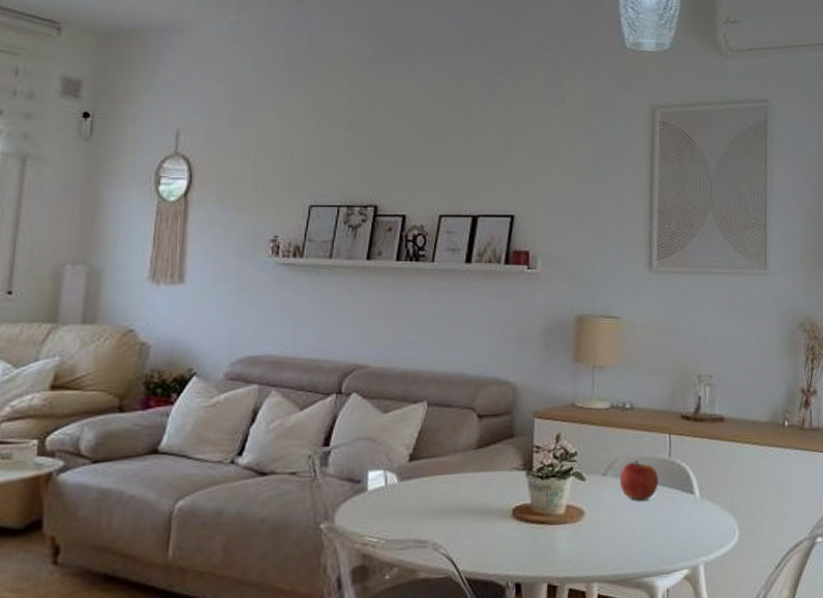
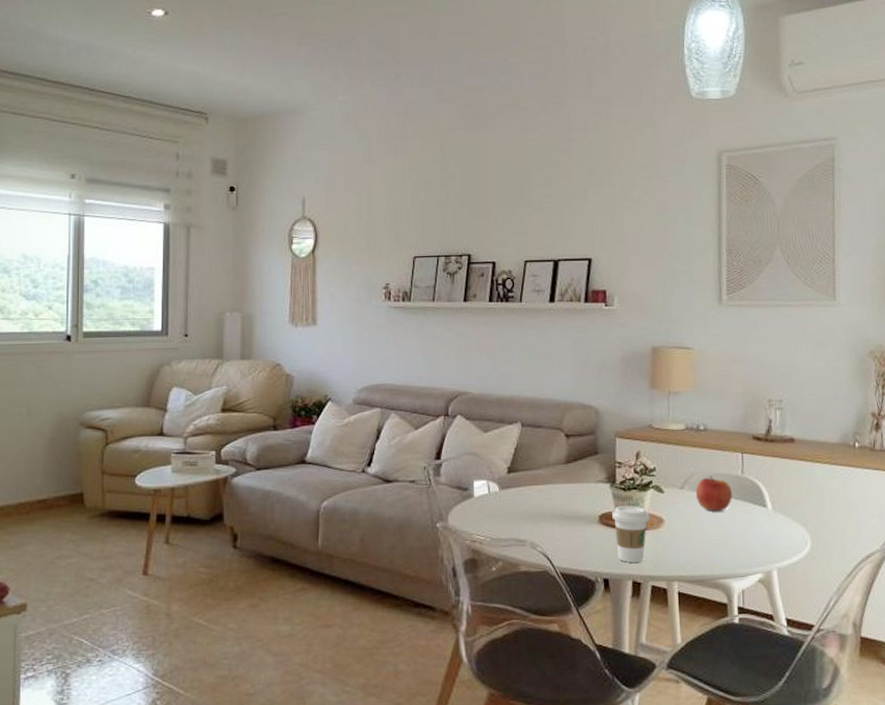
coffee cup: none [527,496,570,563] -> present [612,506,650,563]

